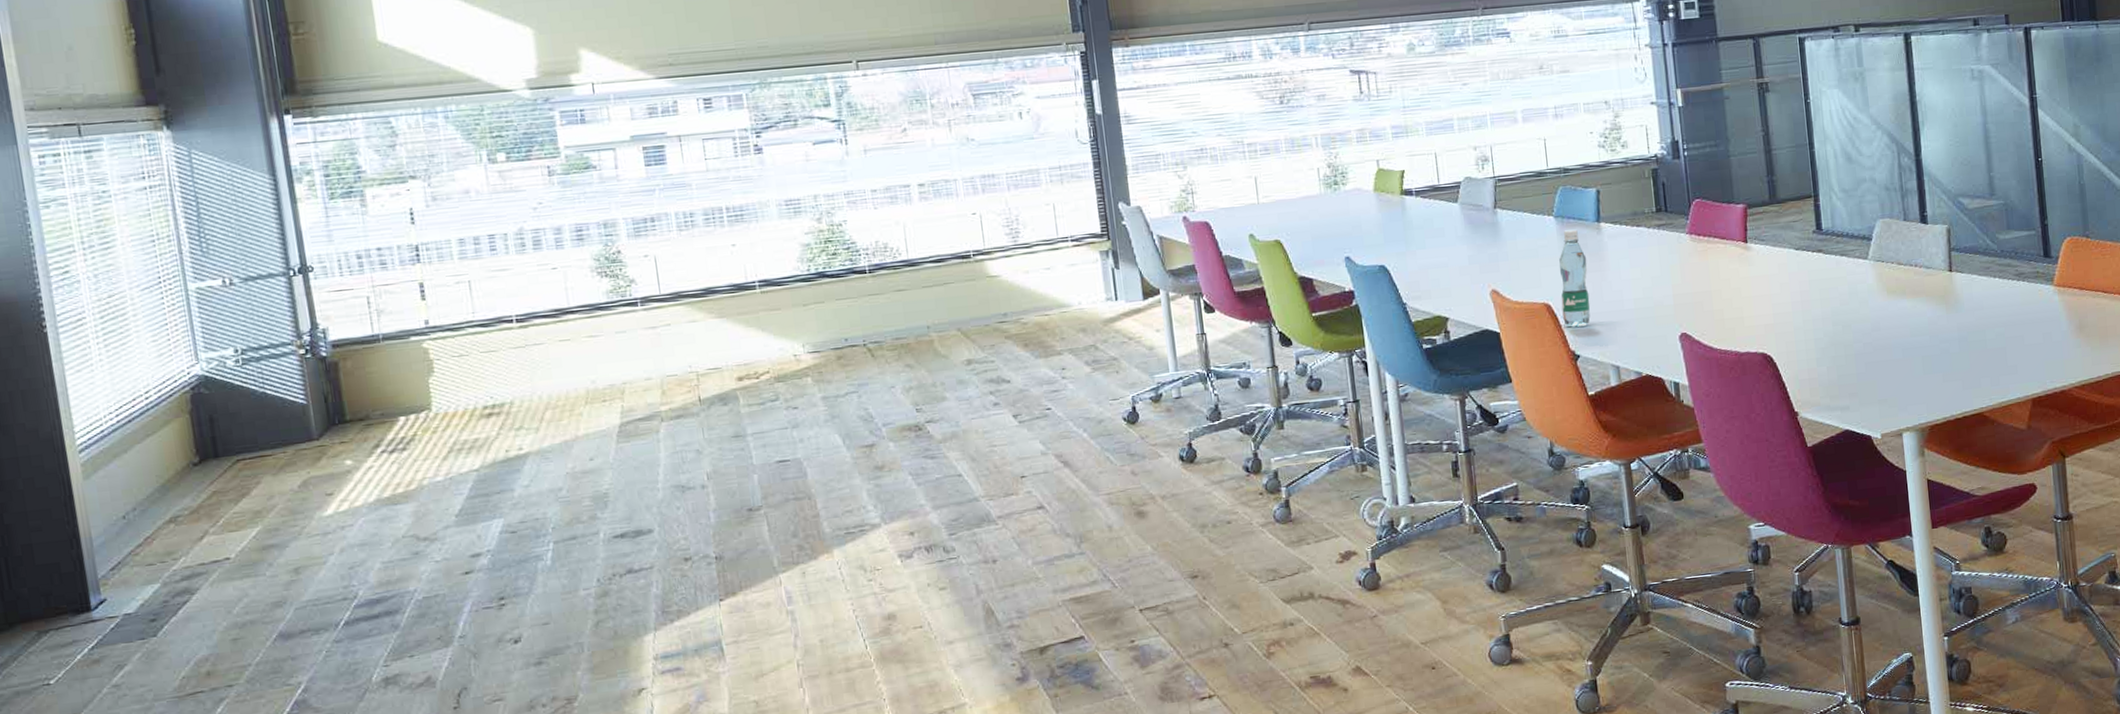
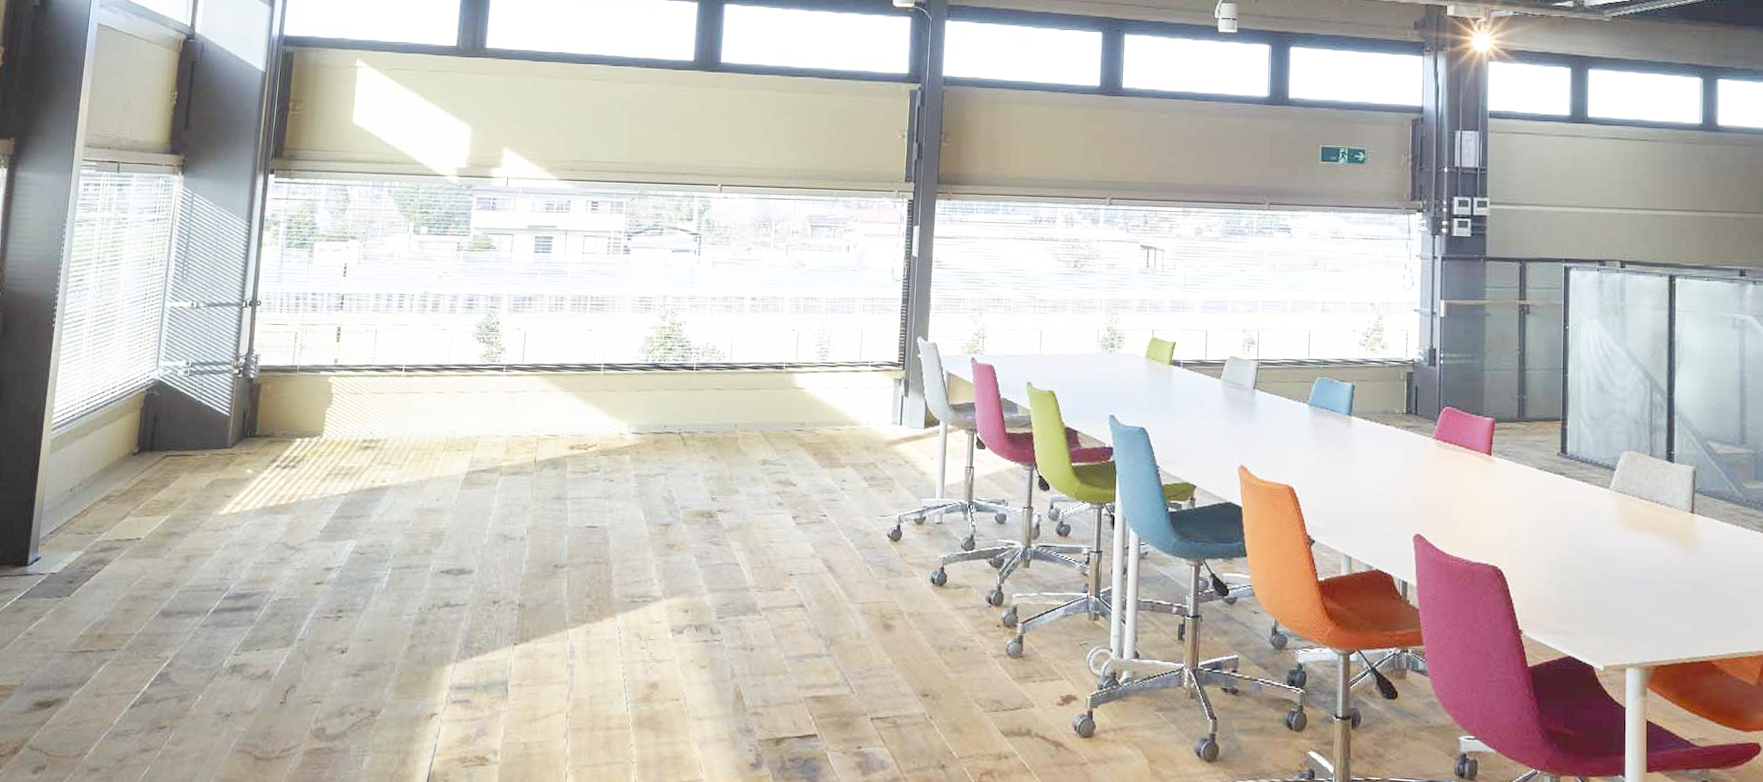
bottle: present [1559,229,1591,327] -> none [1304,419,1334,513]

